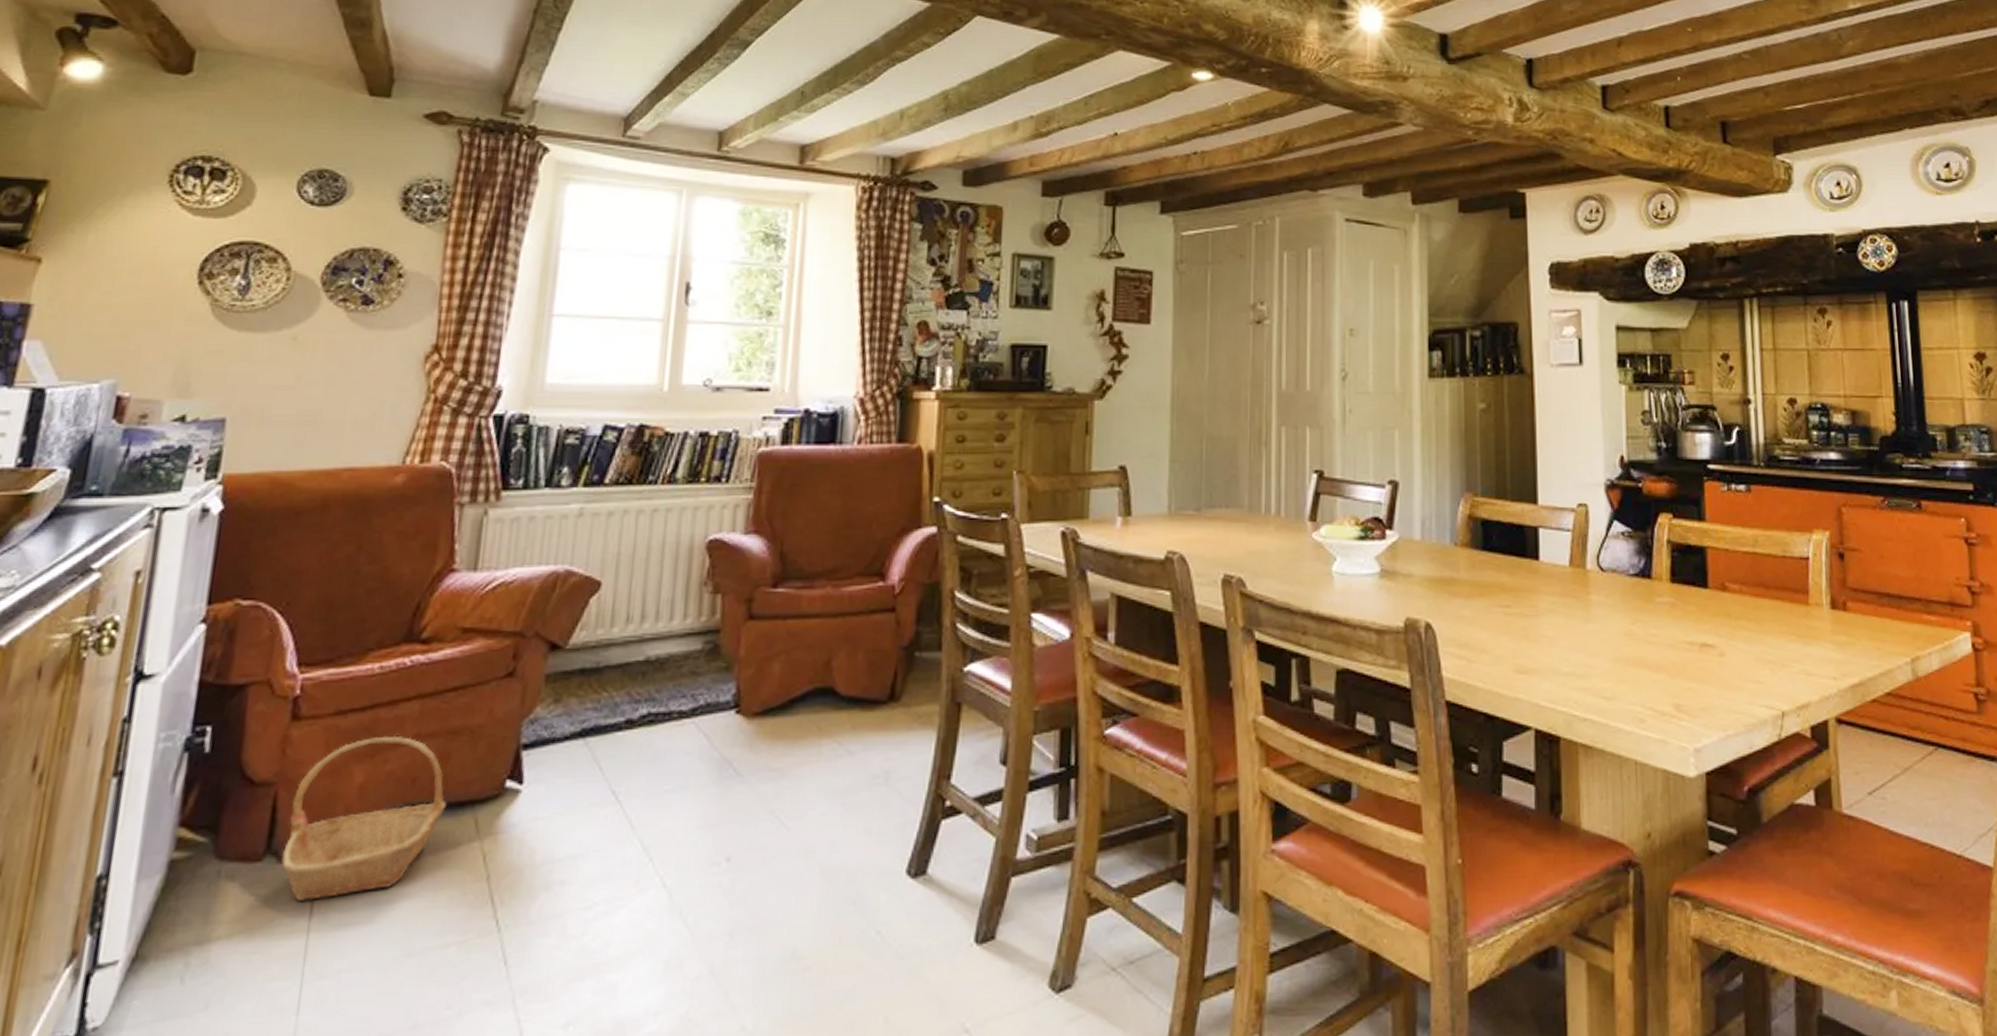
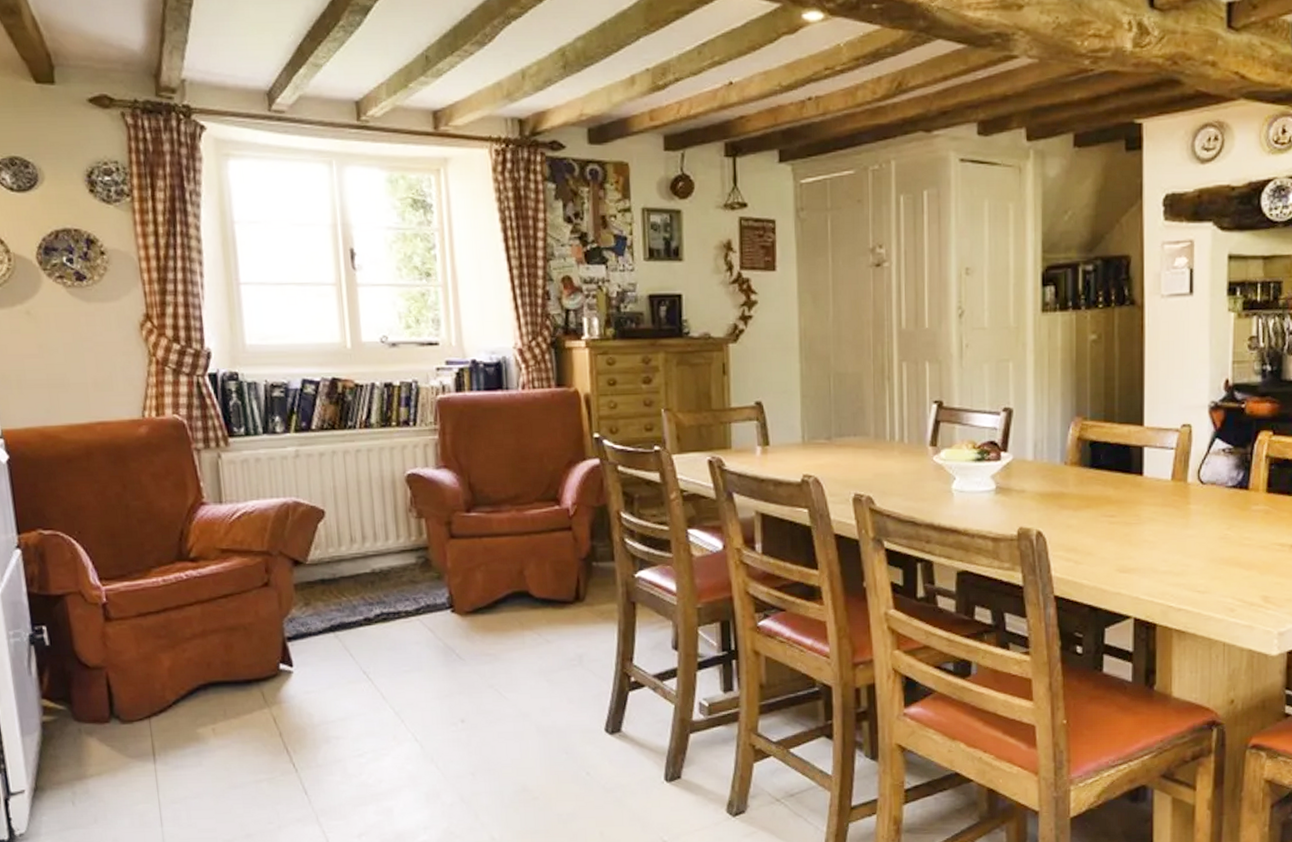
basket: present [281,735,448,901] -> none [120,631,239,750]

